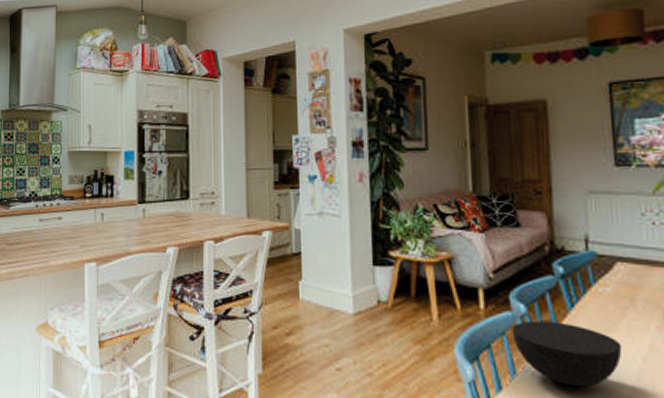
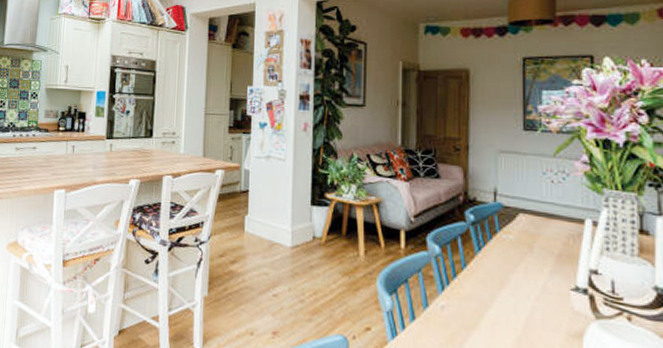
bowl: present [512,320,623,387] -> none [427,260,519,320]

